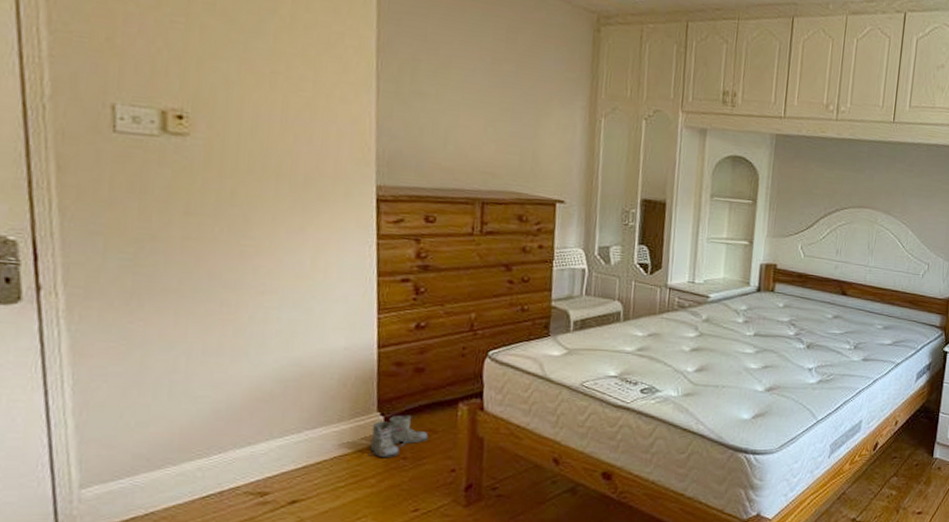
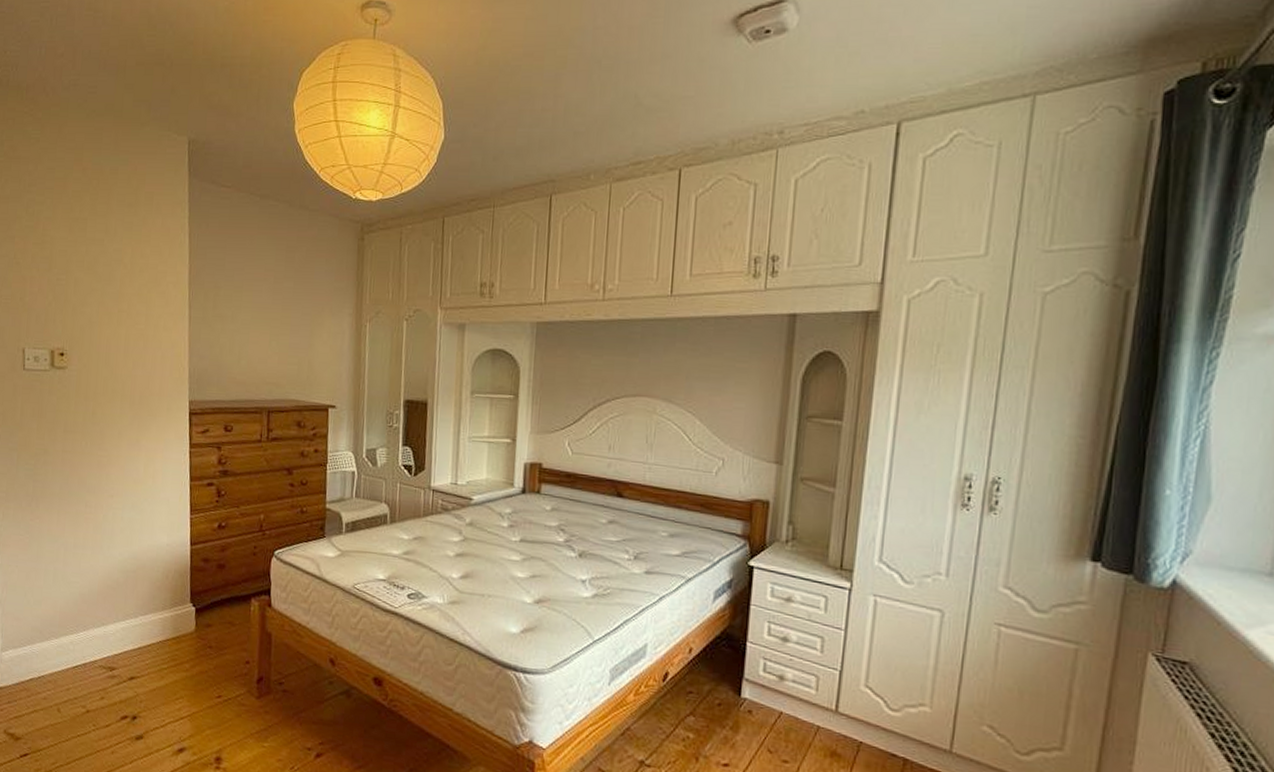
boots: present [369,415,428,458] -> none [184,607,228,646]

